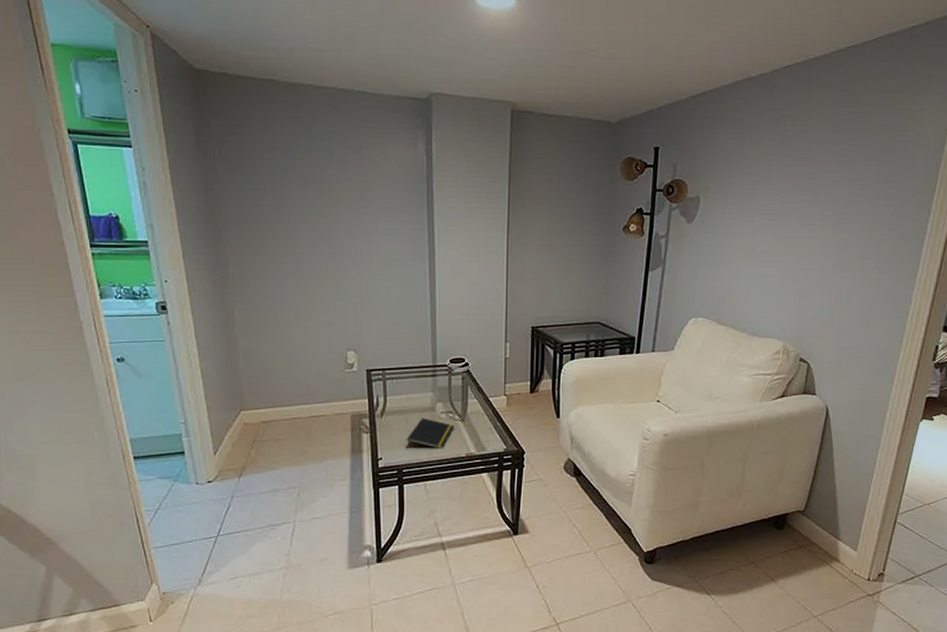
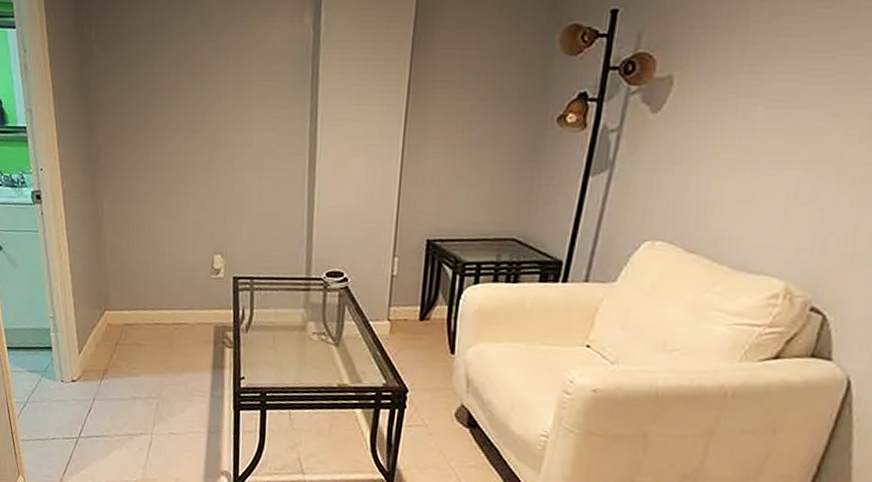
notepad: present [406,418,454,449] -> none [271,337,327,375]

